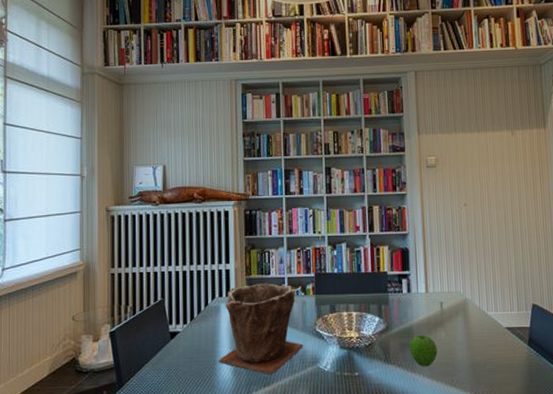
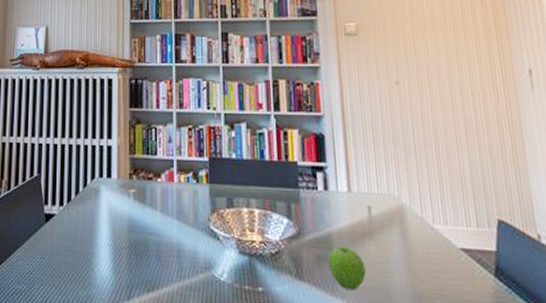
plant pot: present [219,283,304,374] -> none [97,164,196,277]

